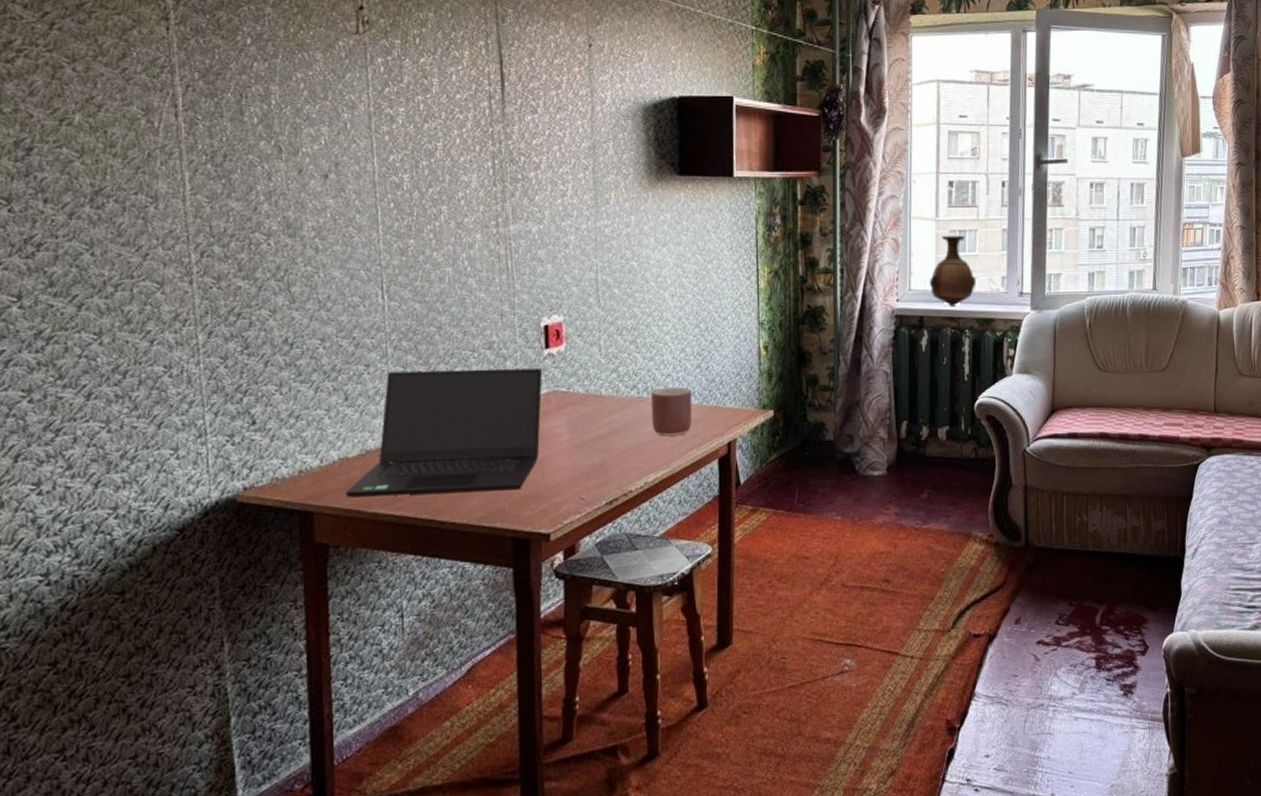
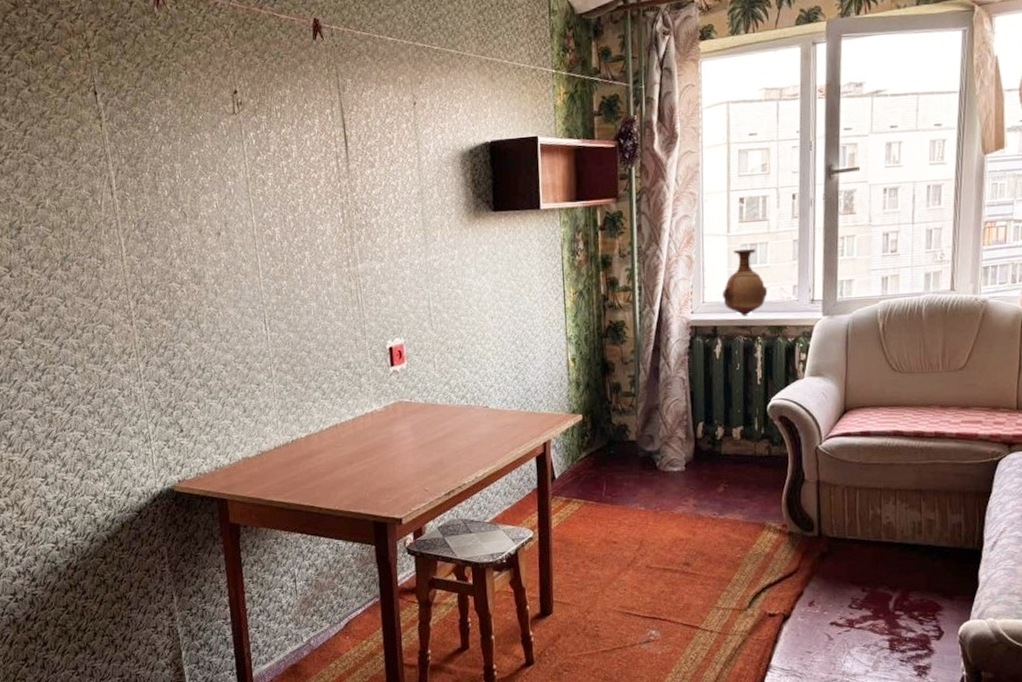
laptop: present [345,368,543,498] -> none [248,383,391,489]
mug: present [650,387,693,437] -> none [477,396,513,438]

